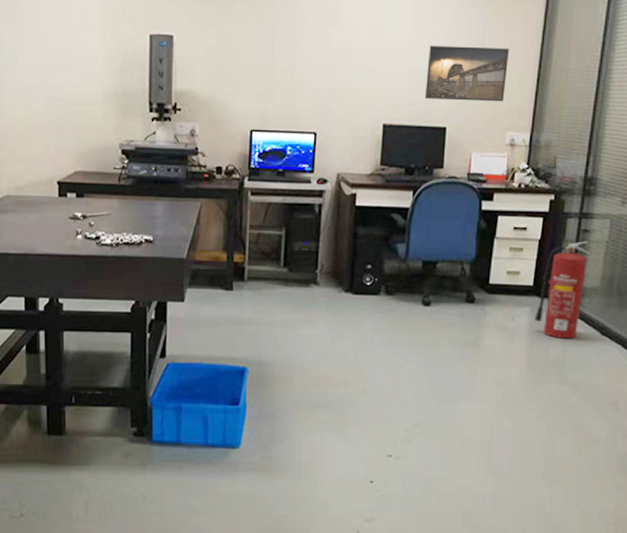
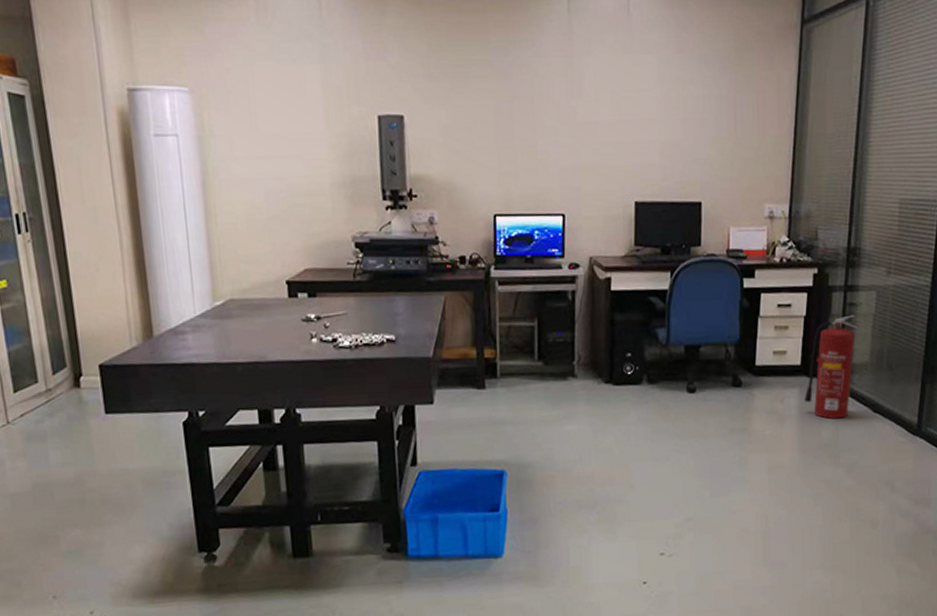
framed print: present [424,45,510,102] -> none [677,114,763,173]

